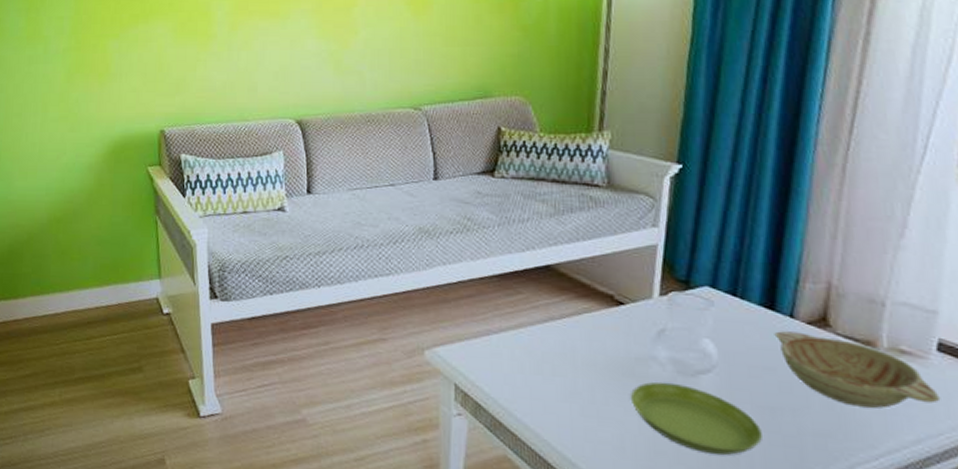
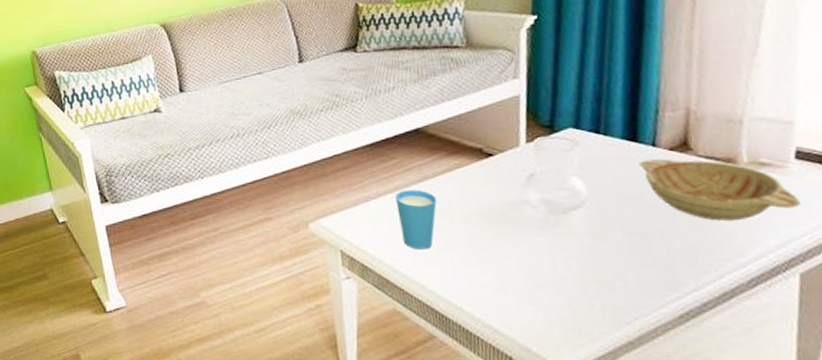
cup: none [518,328,561,395] -> present [395,189,437,250]
saucer: present [630,382,762,455] -> none [506,222,635,282]

